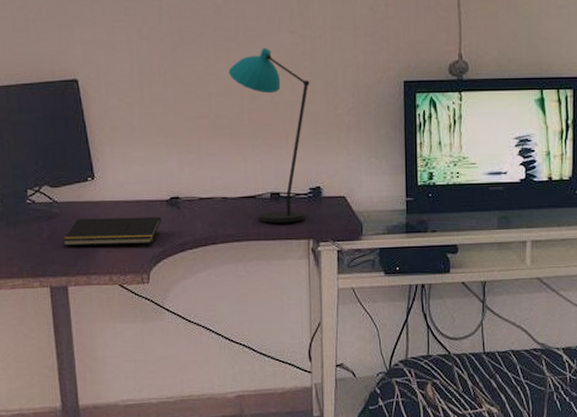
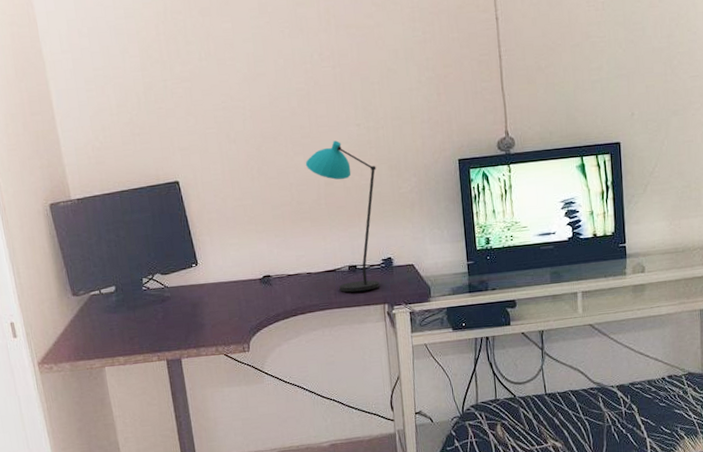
notepad: present [63,216,161,246] -> none [174,293,257,324]

